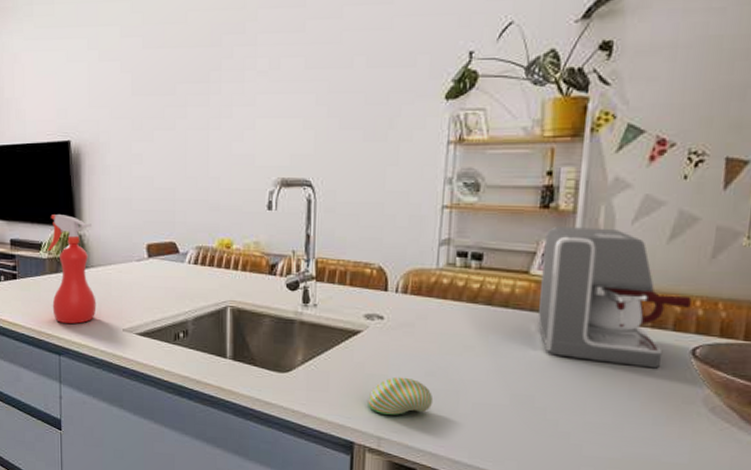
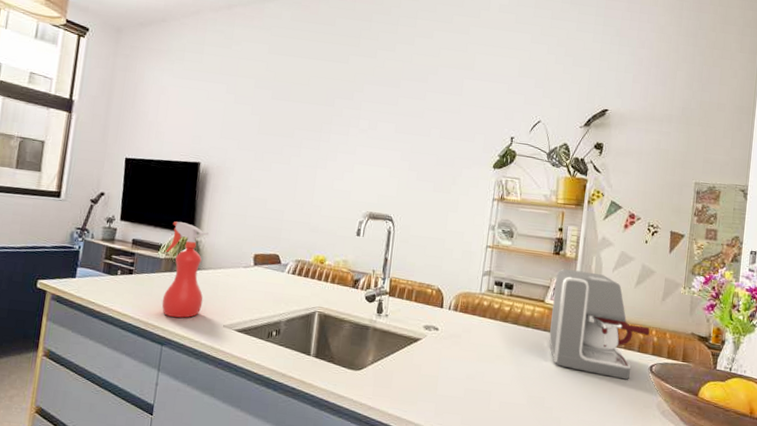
decorative egg: present [368,376,434,415] -> none [421,378,472,410]

